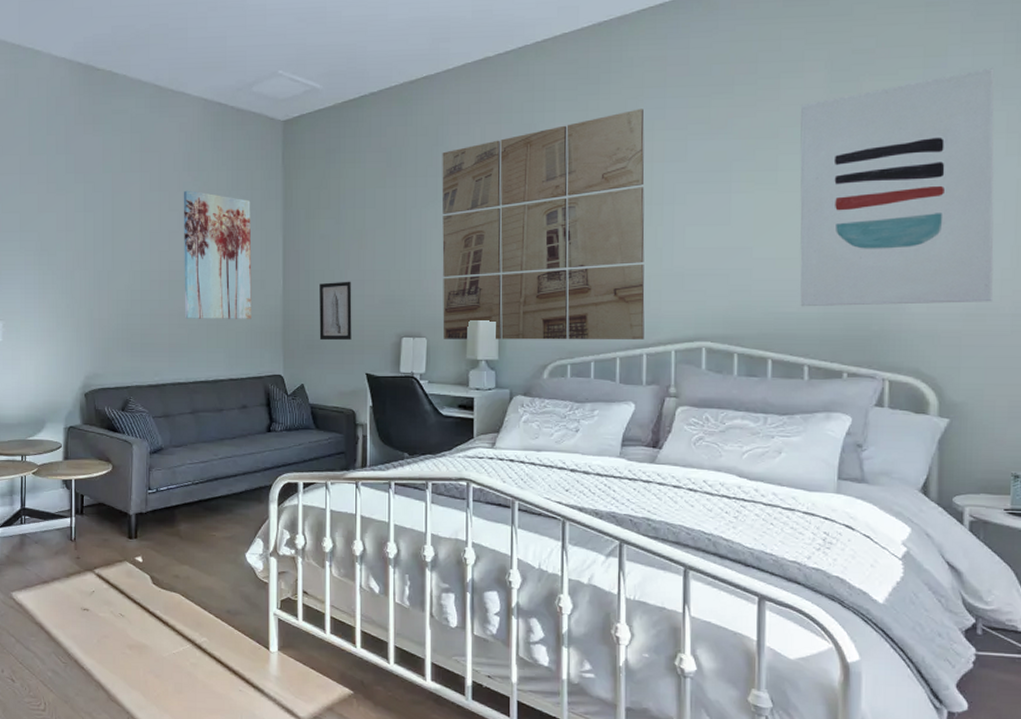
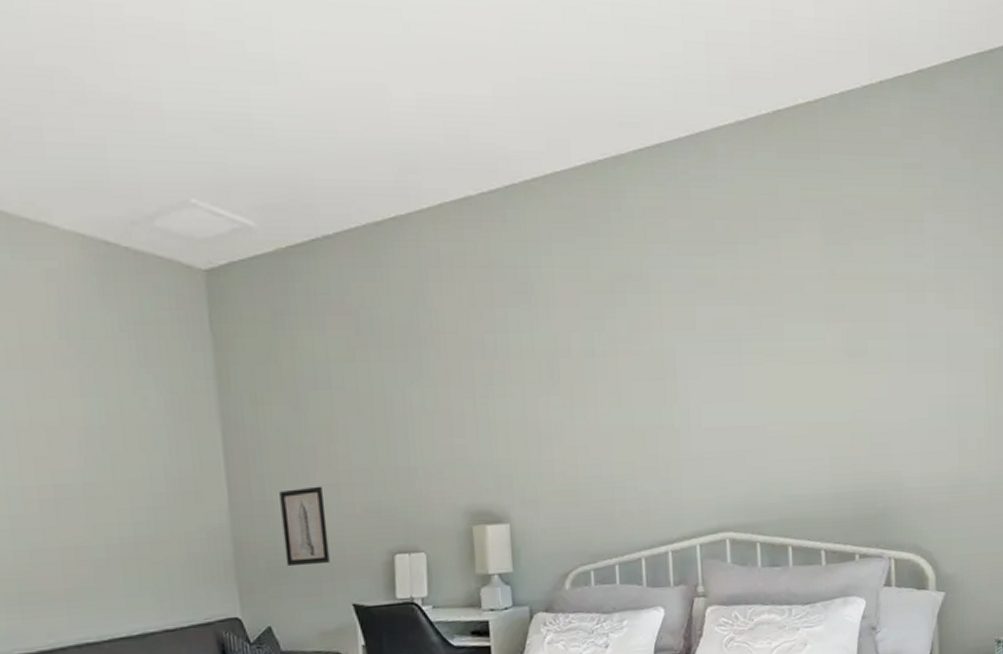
wall art: present [183,190,252,319] -> none [62,367,188,552]
wall art: present [442,108,645,340] -> none [424,267,668,552]
wall art: present [800,68,995,307] -> none [801,236,973,488]

